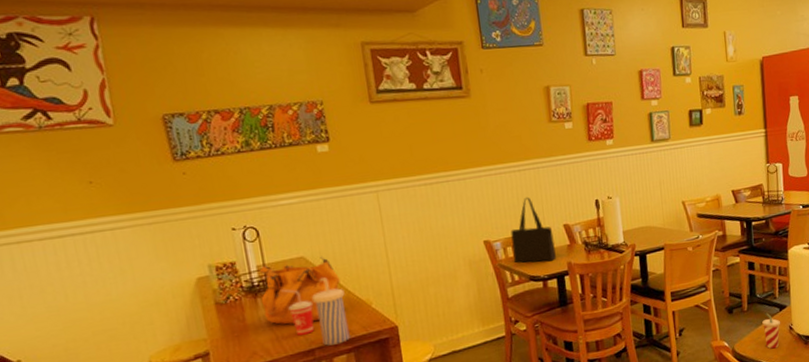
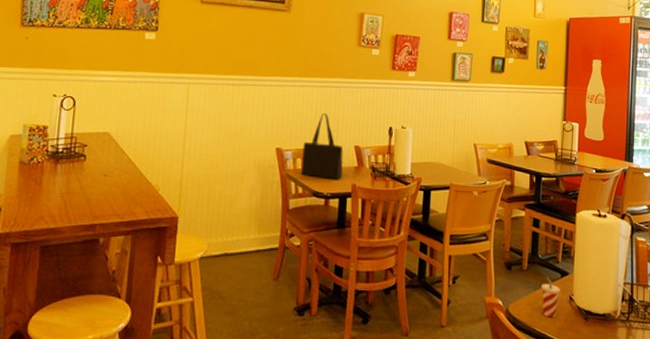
handbag: present [259,256,345,325] -> none [60,135,136,198]
beverage cup: present [281,289,315,336] -> none [80,160,105,208]
beverage cup: present [312,277,350,346] -> none [105,156,137,224]

